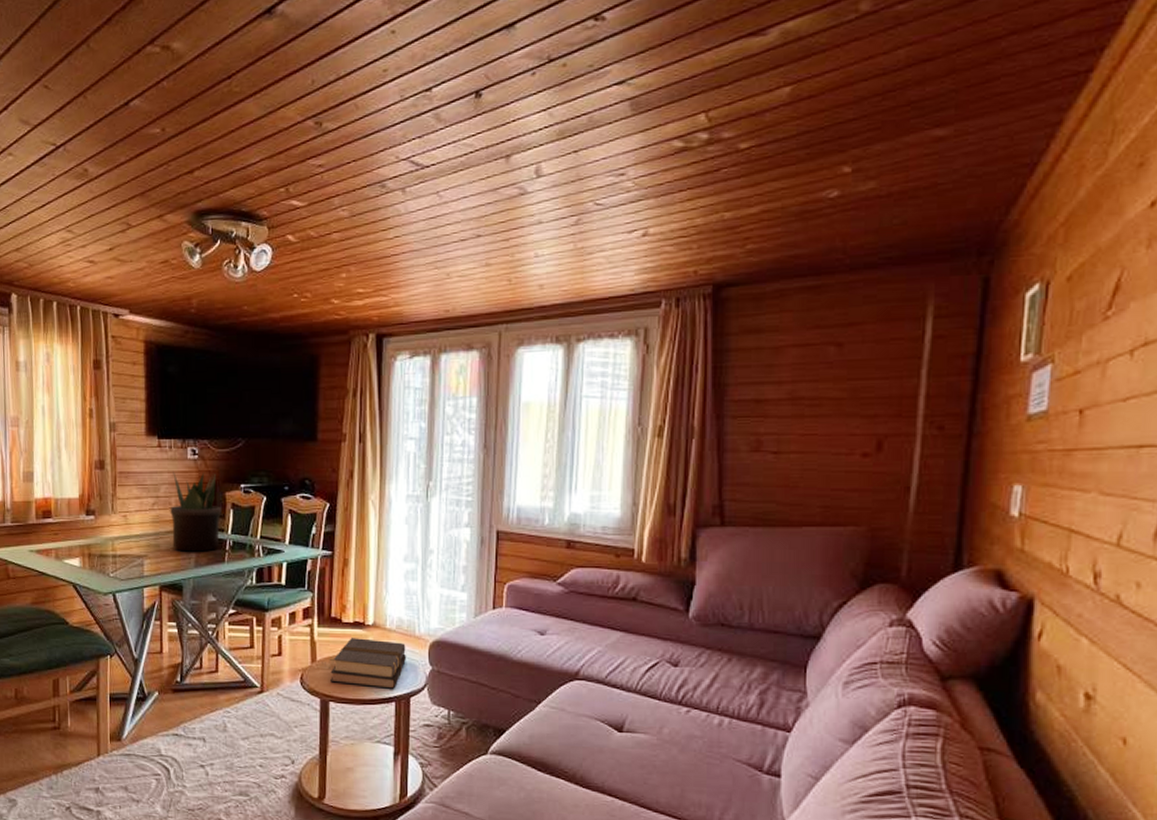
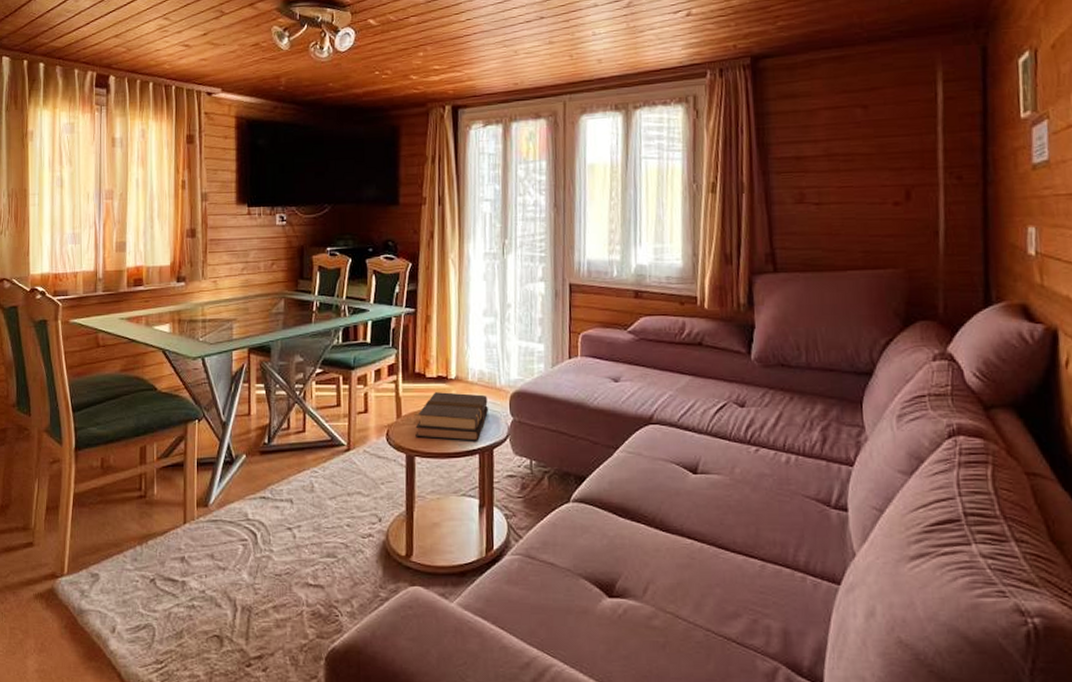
planter: present [170,472,222,552] -> none [259,238,309,314]

